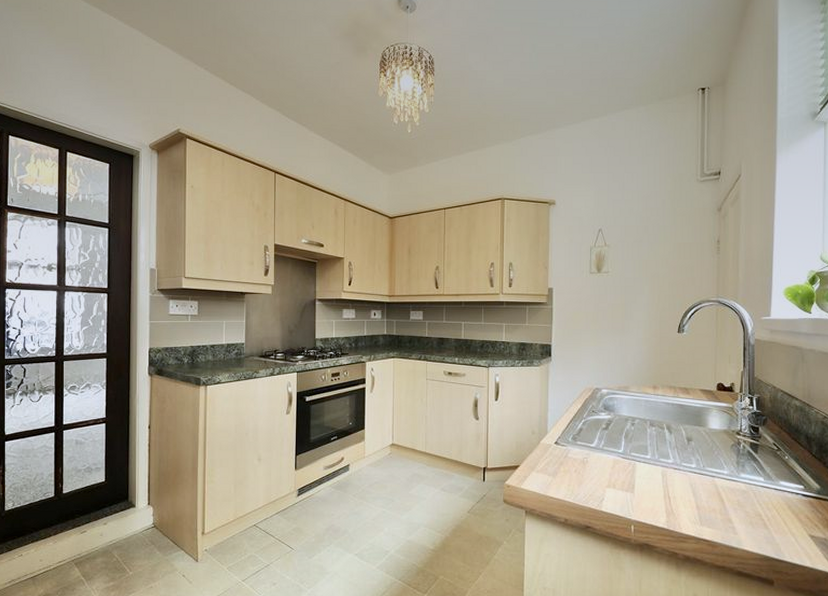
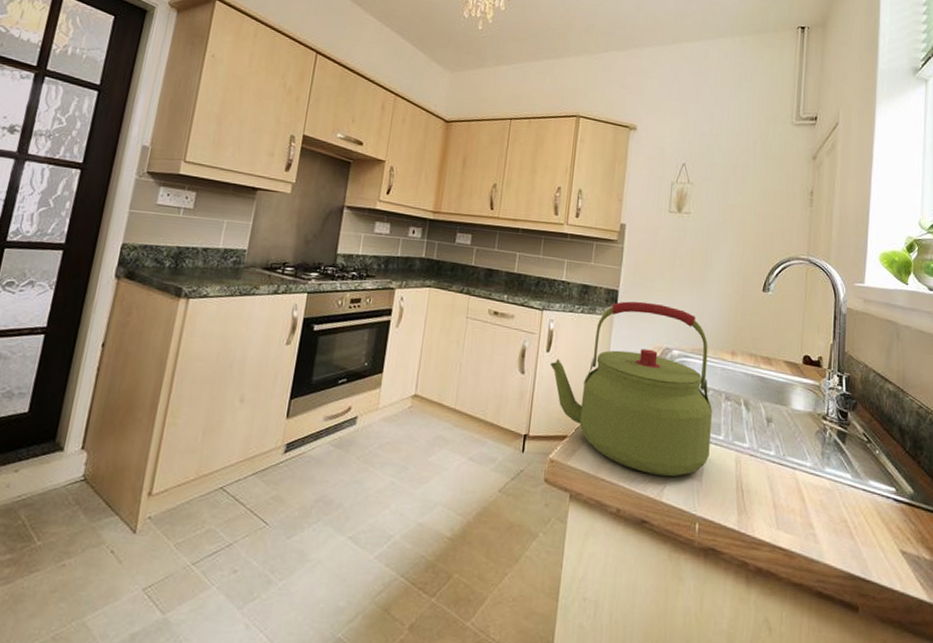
kettle: none [500,352,640,491] -> present [550,301,713,477]

